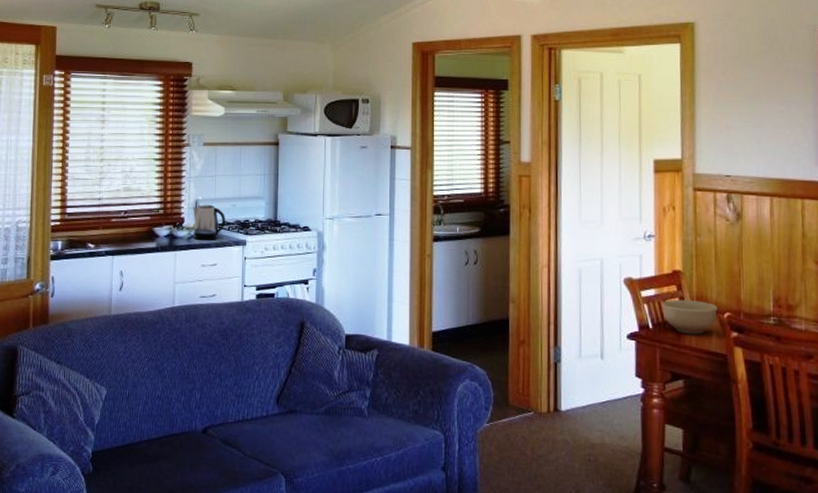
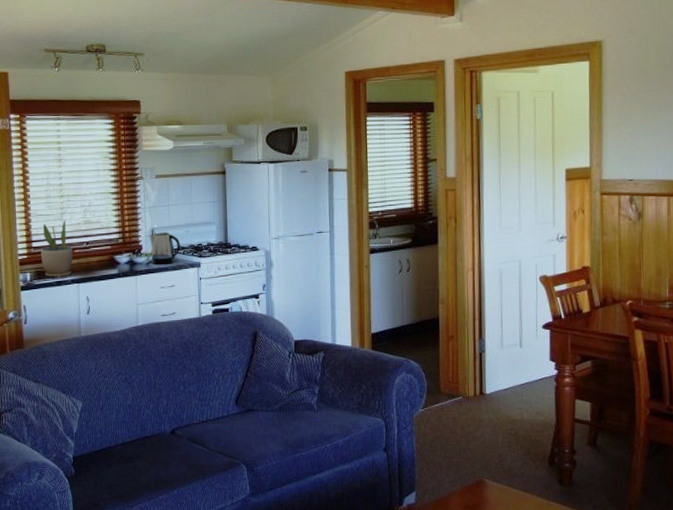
potted plant: none [74,185,109,248] -> present [40,219,73,278]
bowl: present [662,300,718,335] -> none [573,292,621,322]

